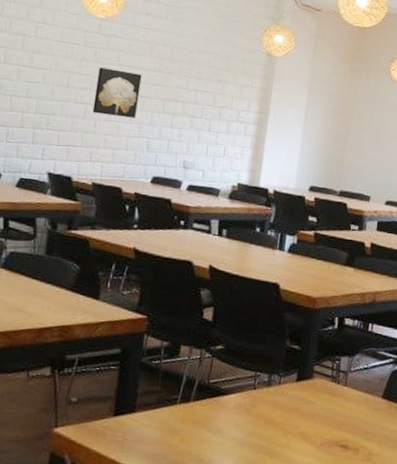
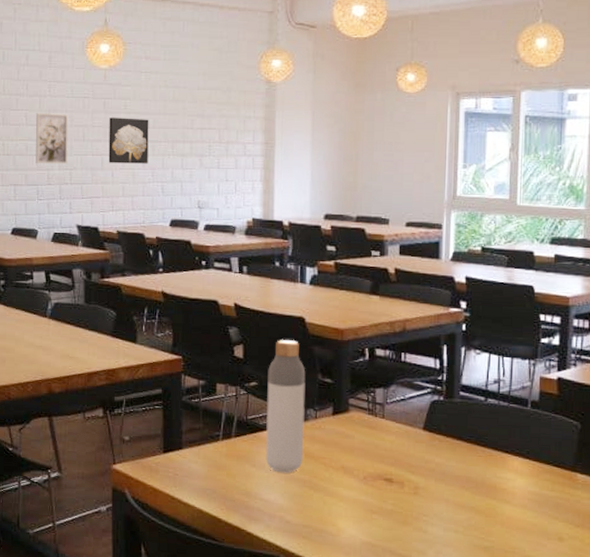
wall art: none [9,52,54,108] -> present [35,113,69,164]
bottle: none [223,304,275,439] -> present [265,340,306,473]

